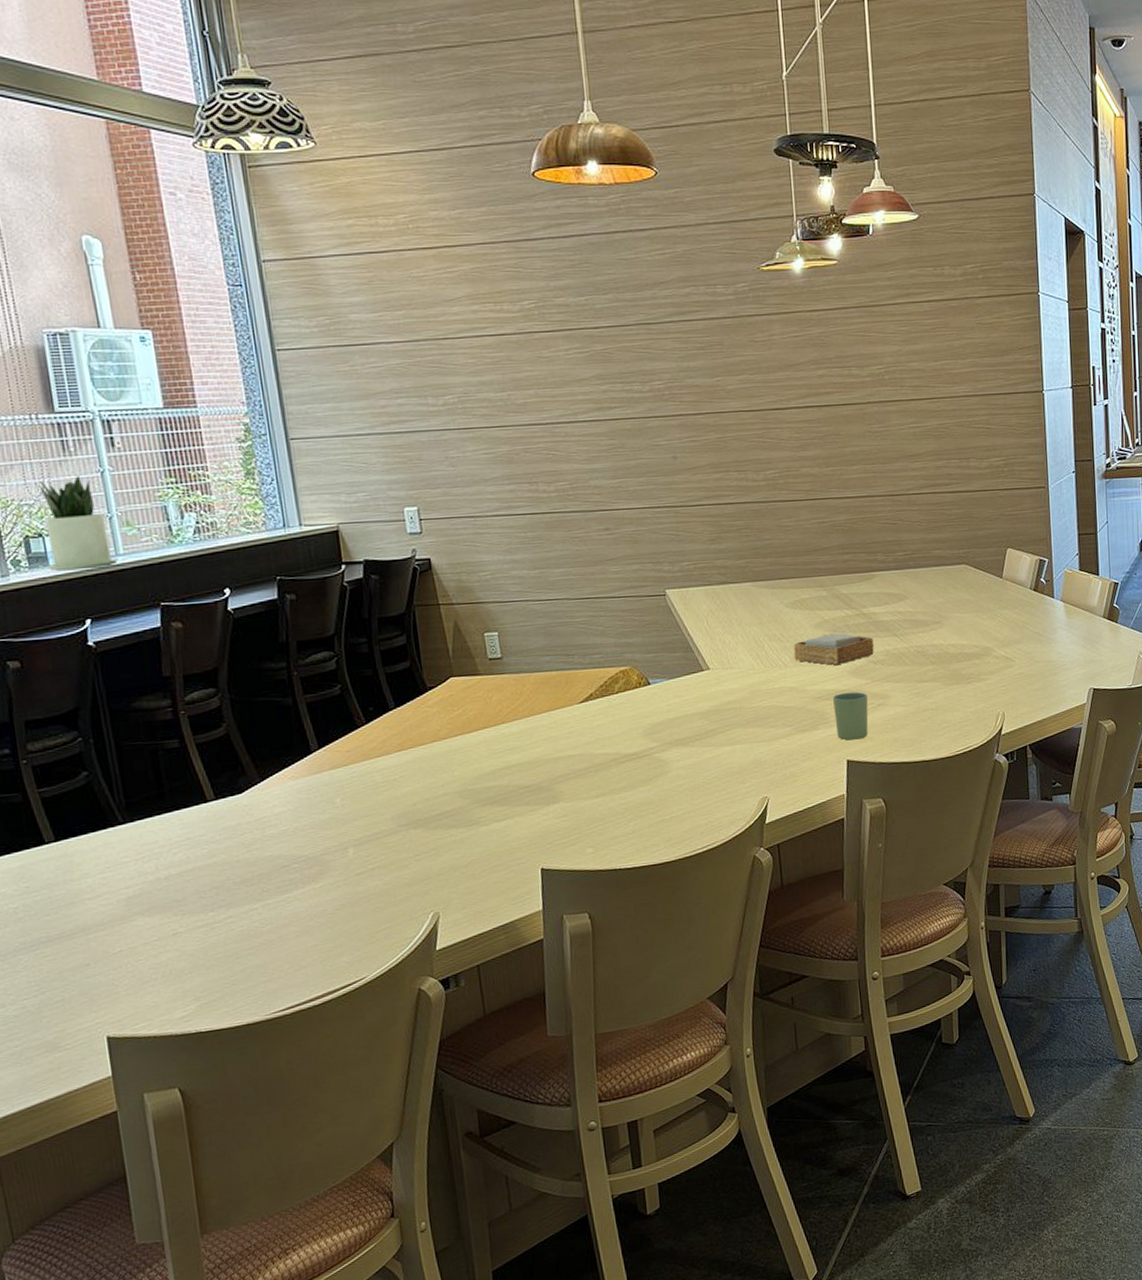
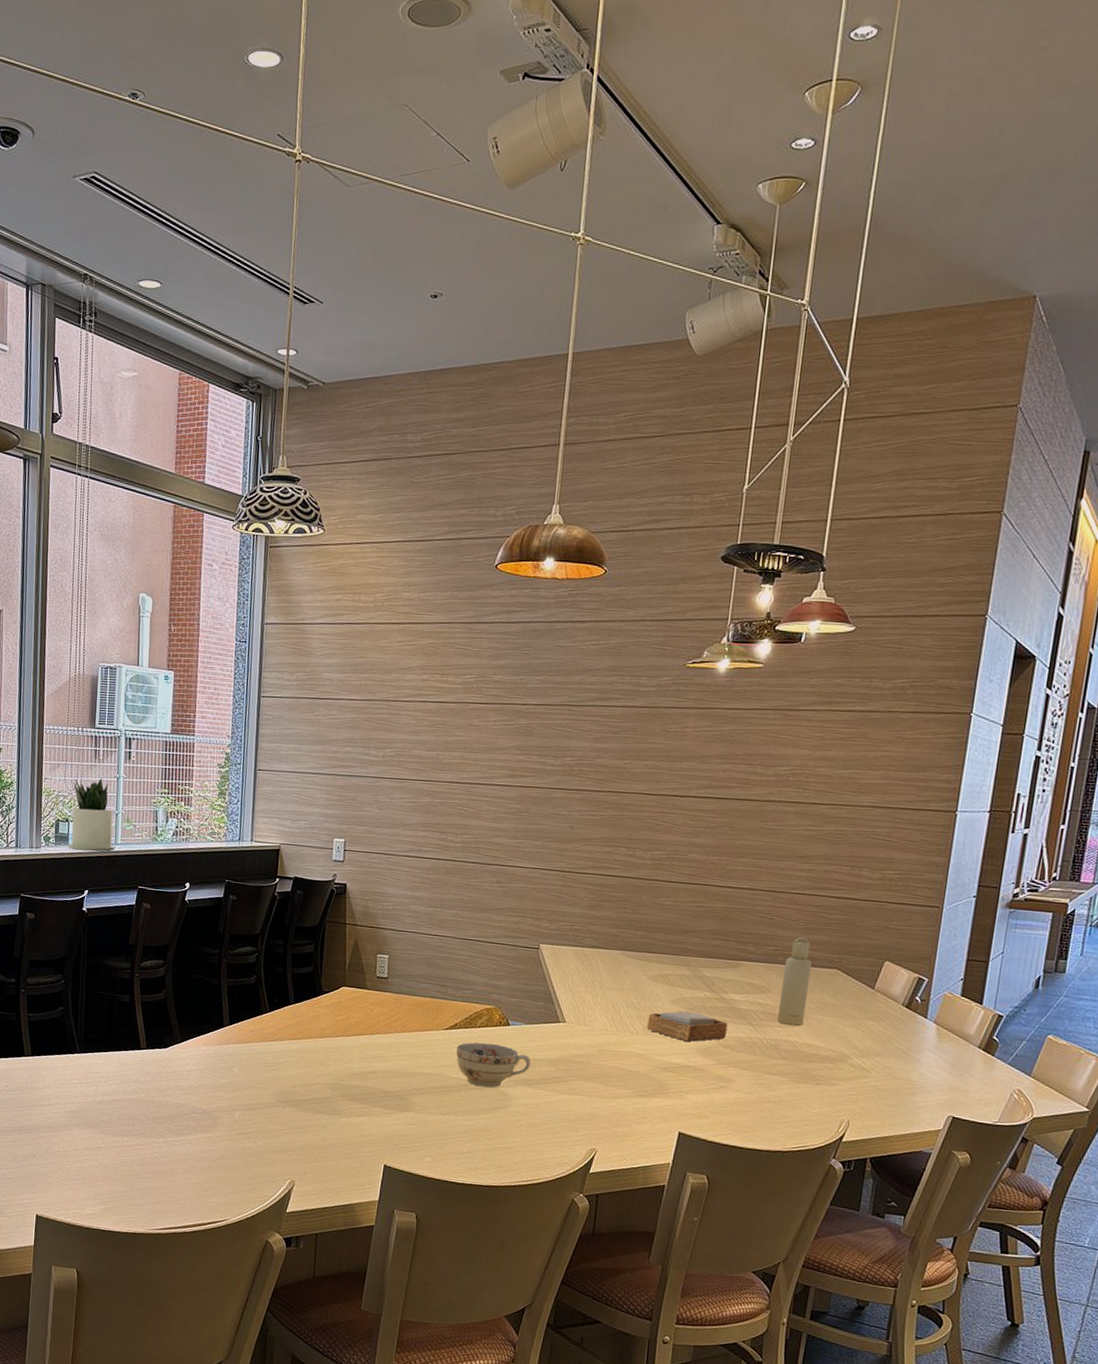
teacup: none [597,707,682,758] -> present [456,1042,531,1088]
mug: present [833,691,869,740] -> none [674,1068,712,1115]
bottle: none [916,538,944,630] -> present [776,937,812,1027]

